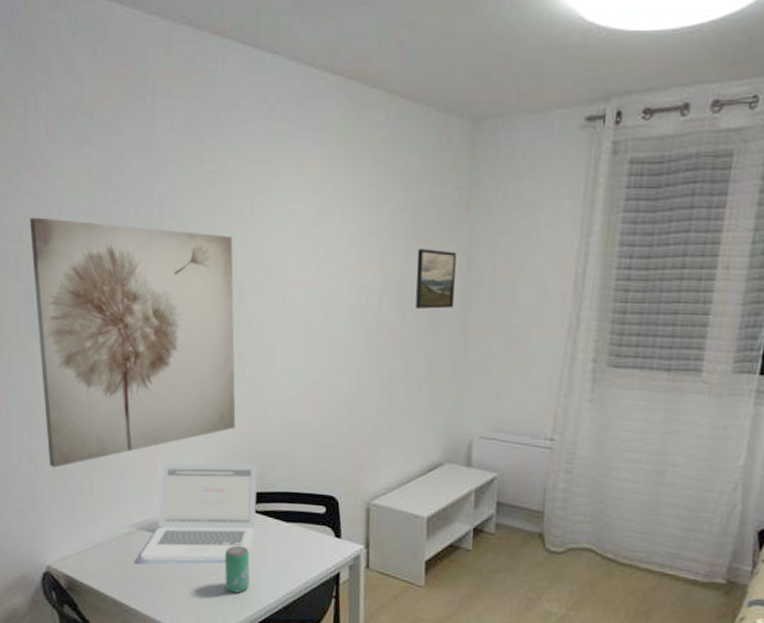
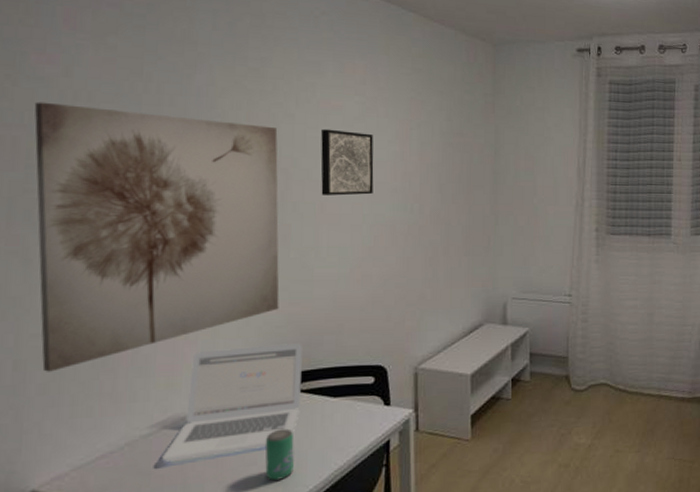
wall art: none [274,236,329,312] -> present [320,129,374,196]
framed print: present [416,249,456,309] -> none [452,142,486,192]

